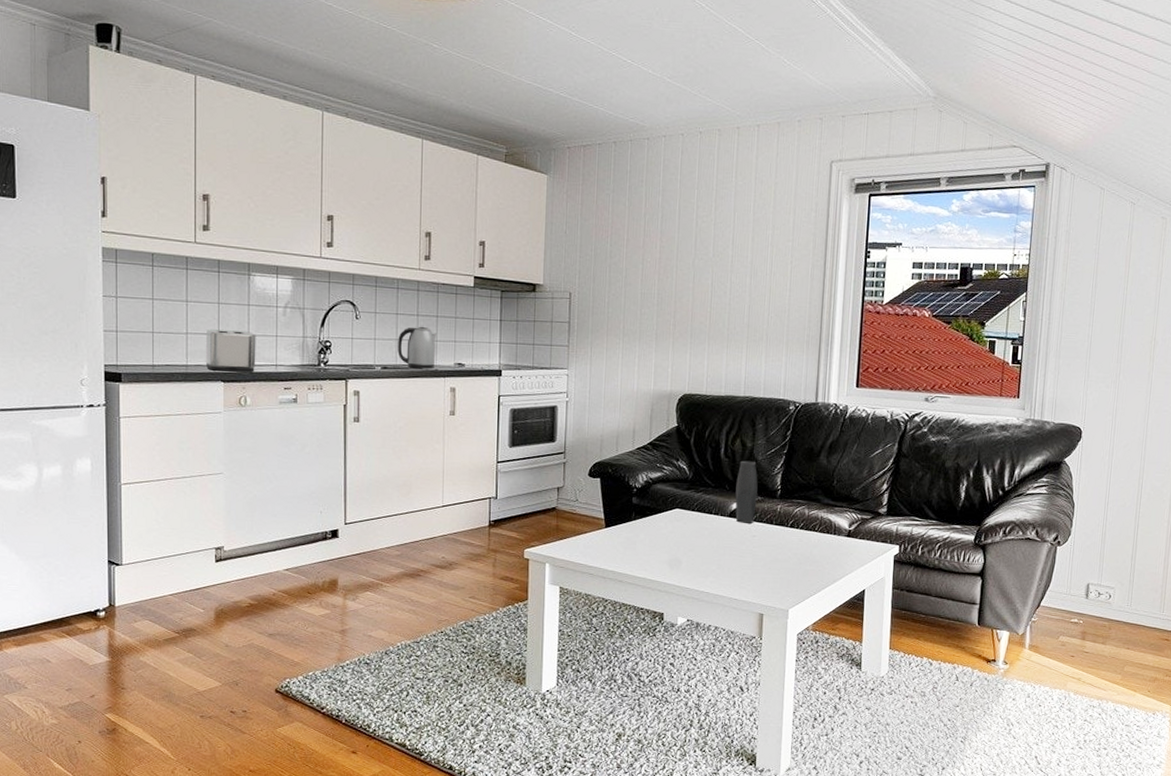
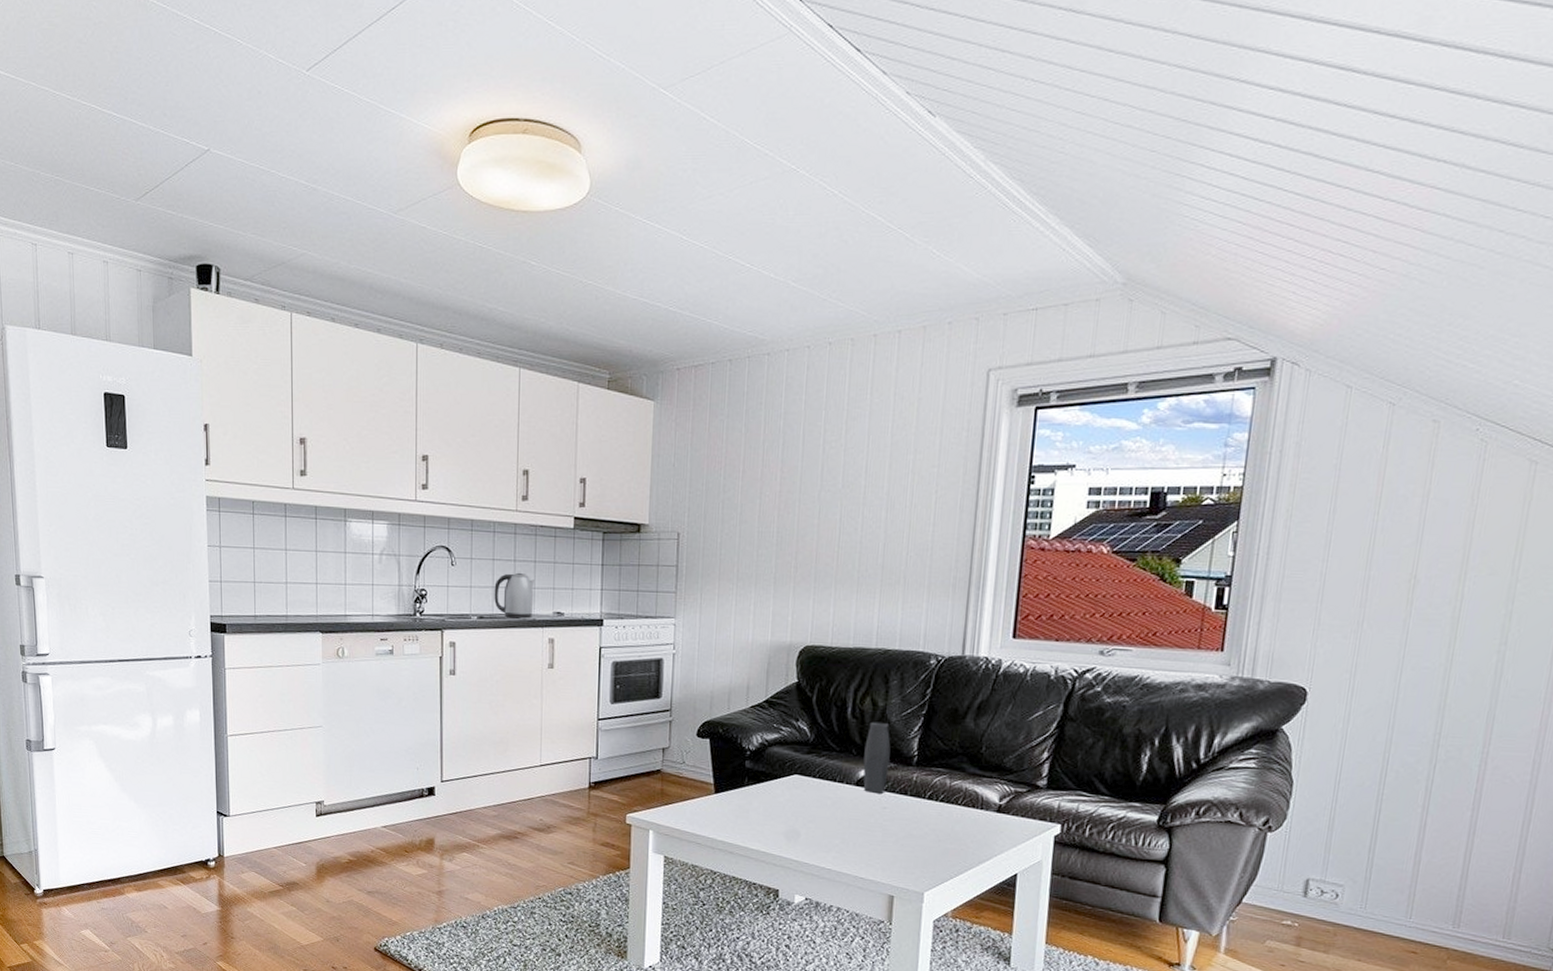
toaster: present [205,329,256,372] -> none [304,578,353,623]

